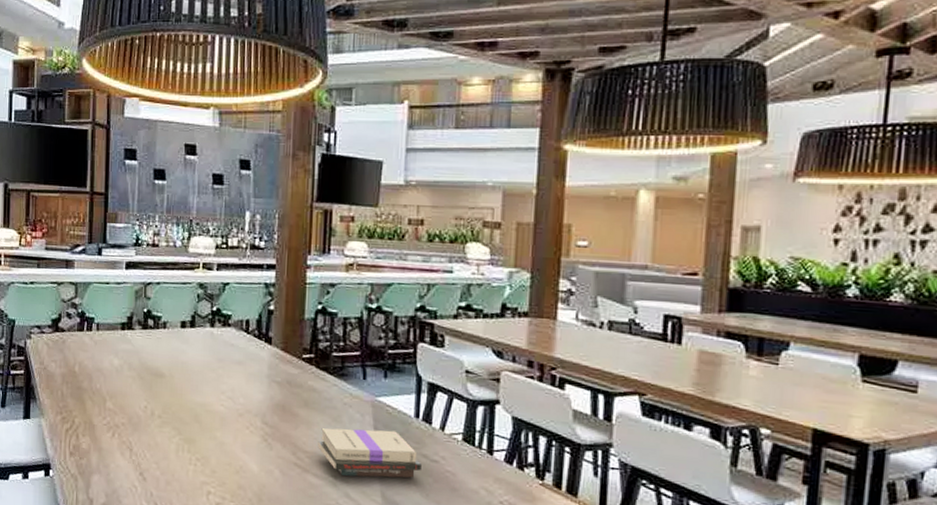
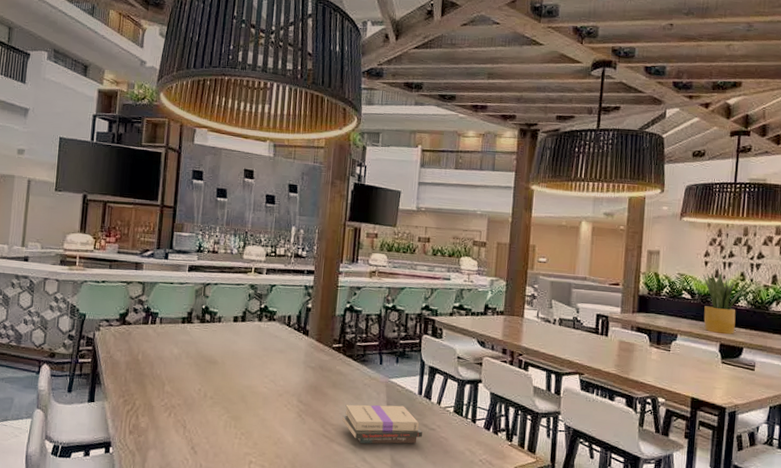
planter: none [830,252,896,342] -> present [702,271,742,334]

